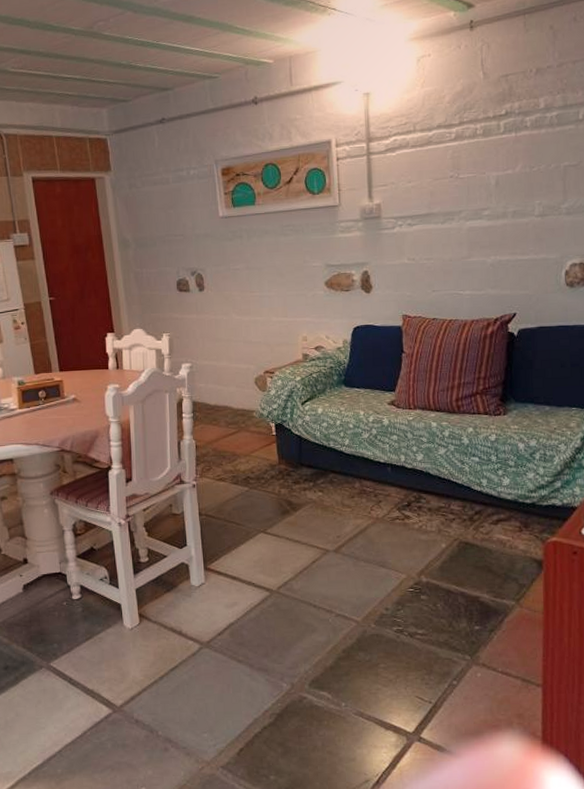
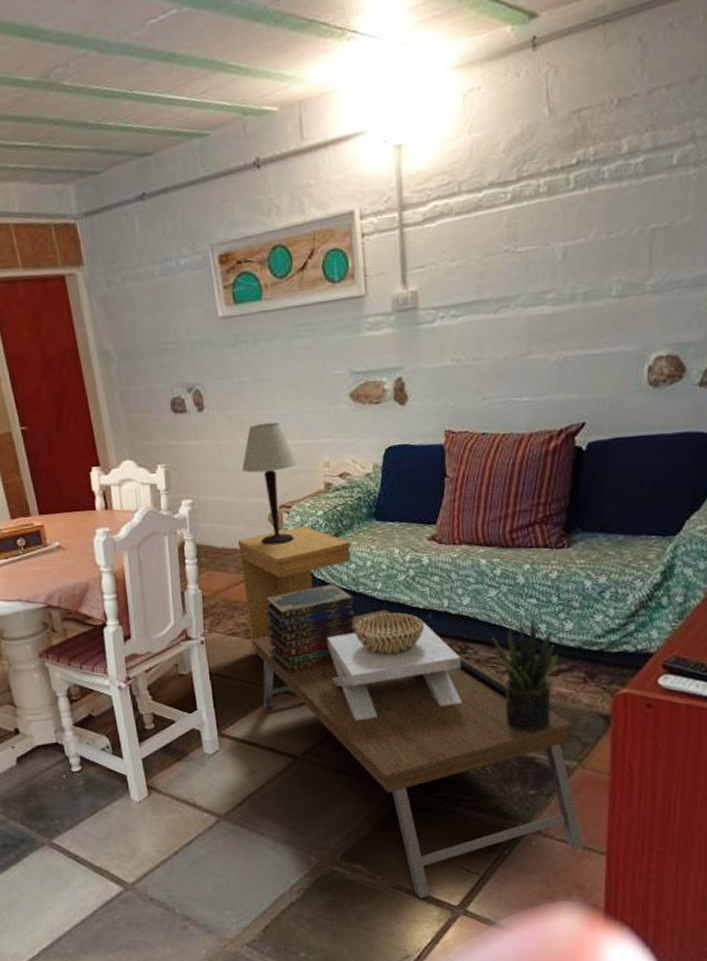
side table: none [227,388,324,494] -> present [237,525,352,650]
table lamp: none [234,302,280,405] -> present [242,422,298,546]
coffee table: none [237,462,523,725] -> present [252,610,585,899]
book stack: none [248,439,326,516] -> present [264,584,356,674]
decorative bowl: none [301,465,416,559] -> present [327,612,462,720]
potted plant: none [442,474,498,573] -> present [492,618,558,732]

